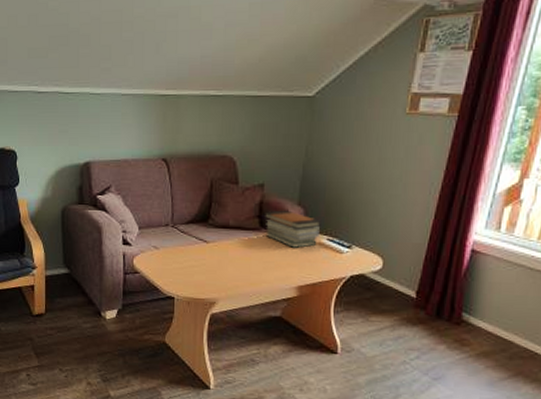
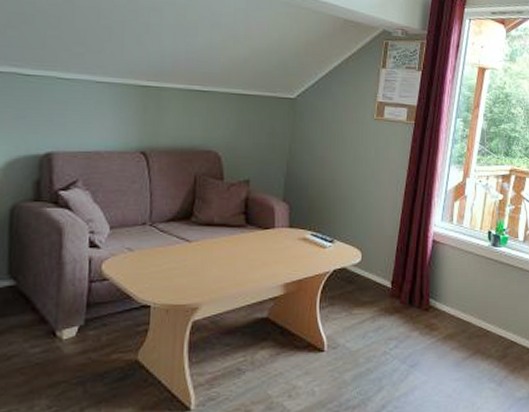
book stack: present [265,210,321,248] -> none [250,206,305,244]

